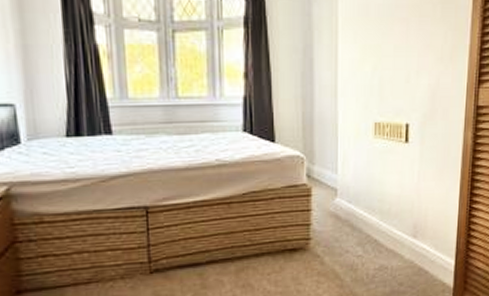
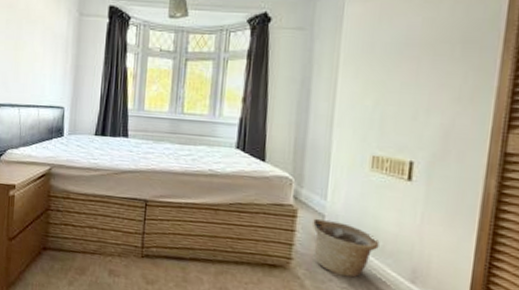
basket: none [327,193,386,245] -> present [313,218,380,278]

